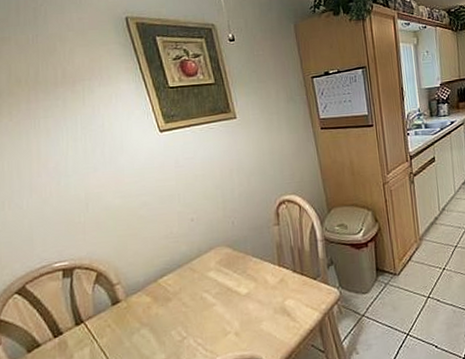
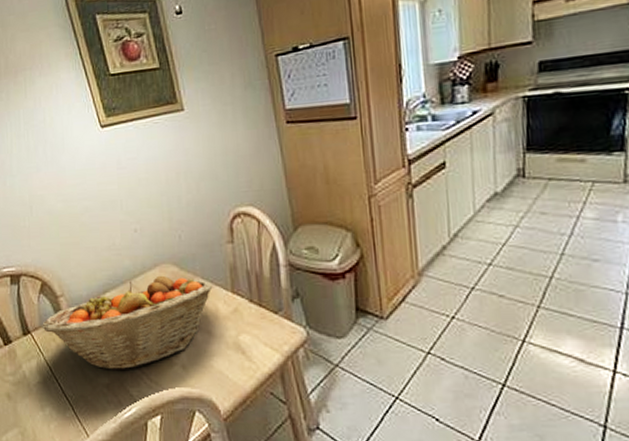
fruit basket: none [96,256,262,347] -> present [42,275,213,370]

